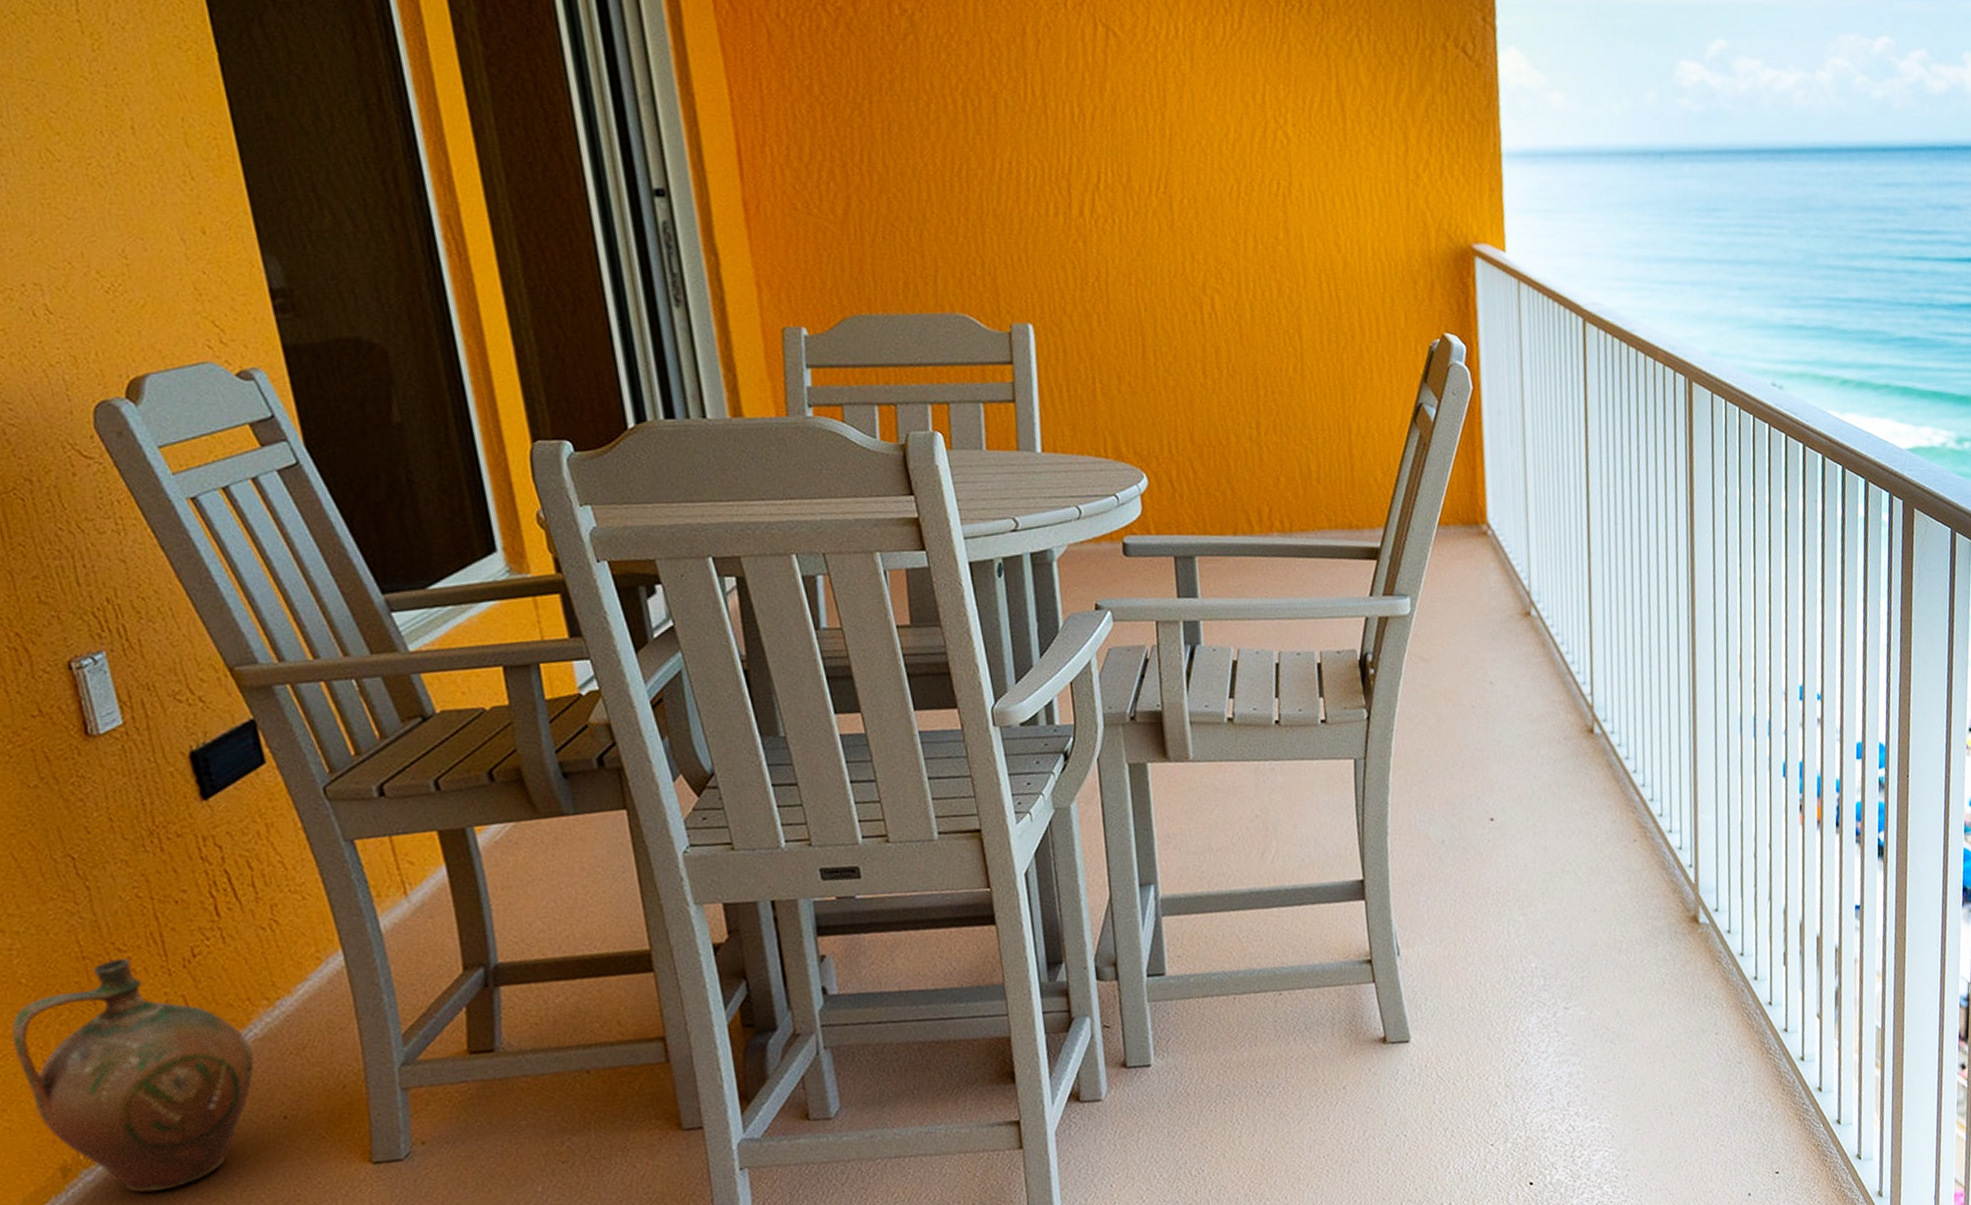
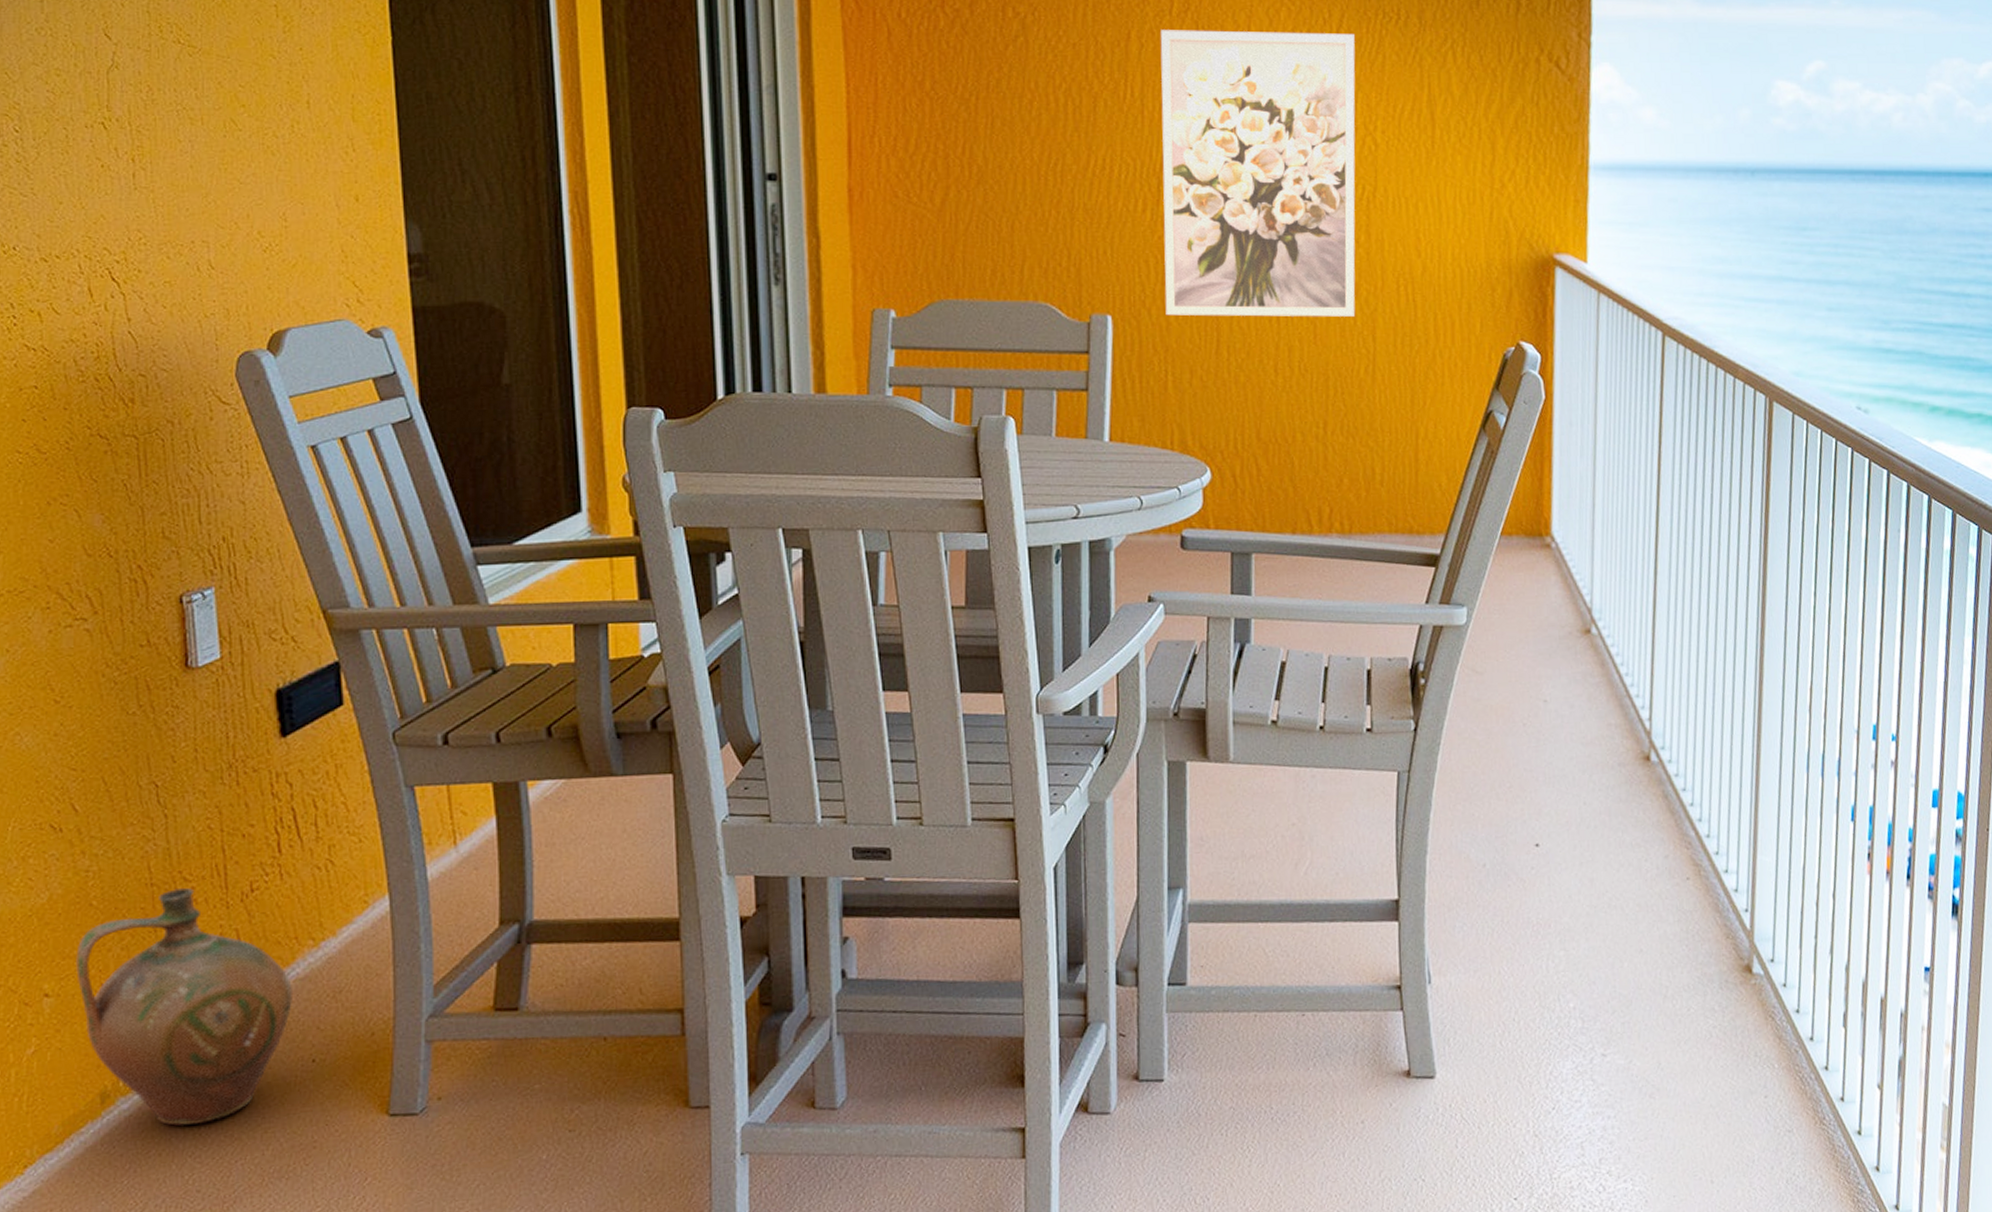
wall art: none [1057,23,1280,322] -> present [1160,30,1356,317]

